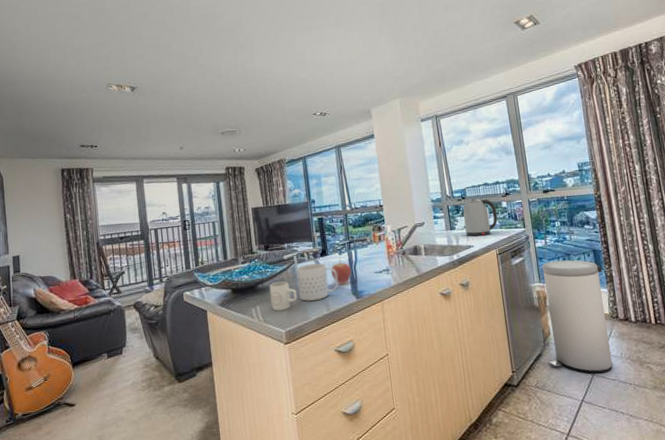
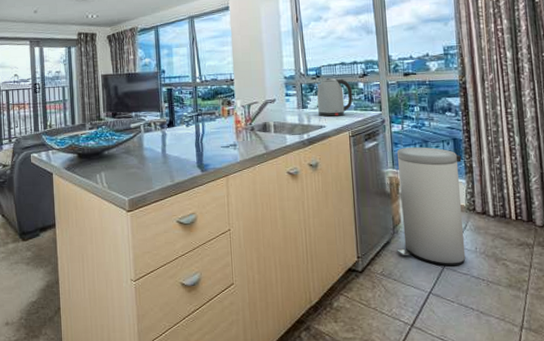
mug: present [269,281,298,311] -> none [115,150,143,179]
mug: present [296,263,338,301] -> none [142,134,184,171]
fruit: present [331,258,352,286] -> none [177,130,198,158]

